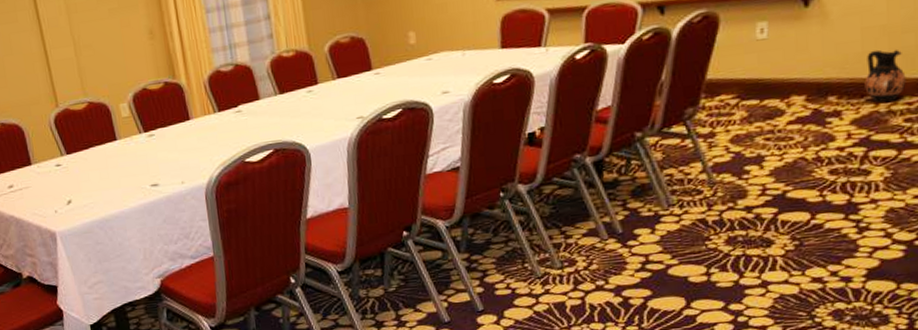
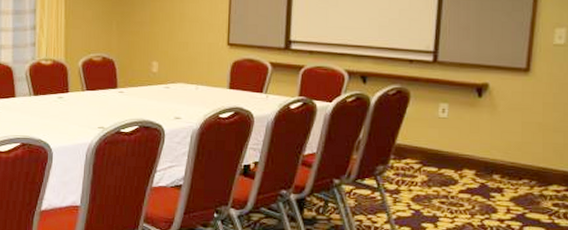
ceramic jug: present [864,49,906,103] -> none [523,142,555,187]

